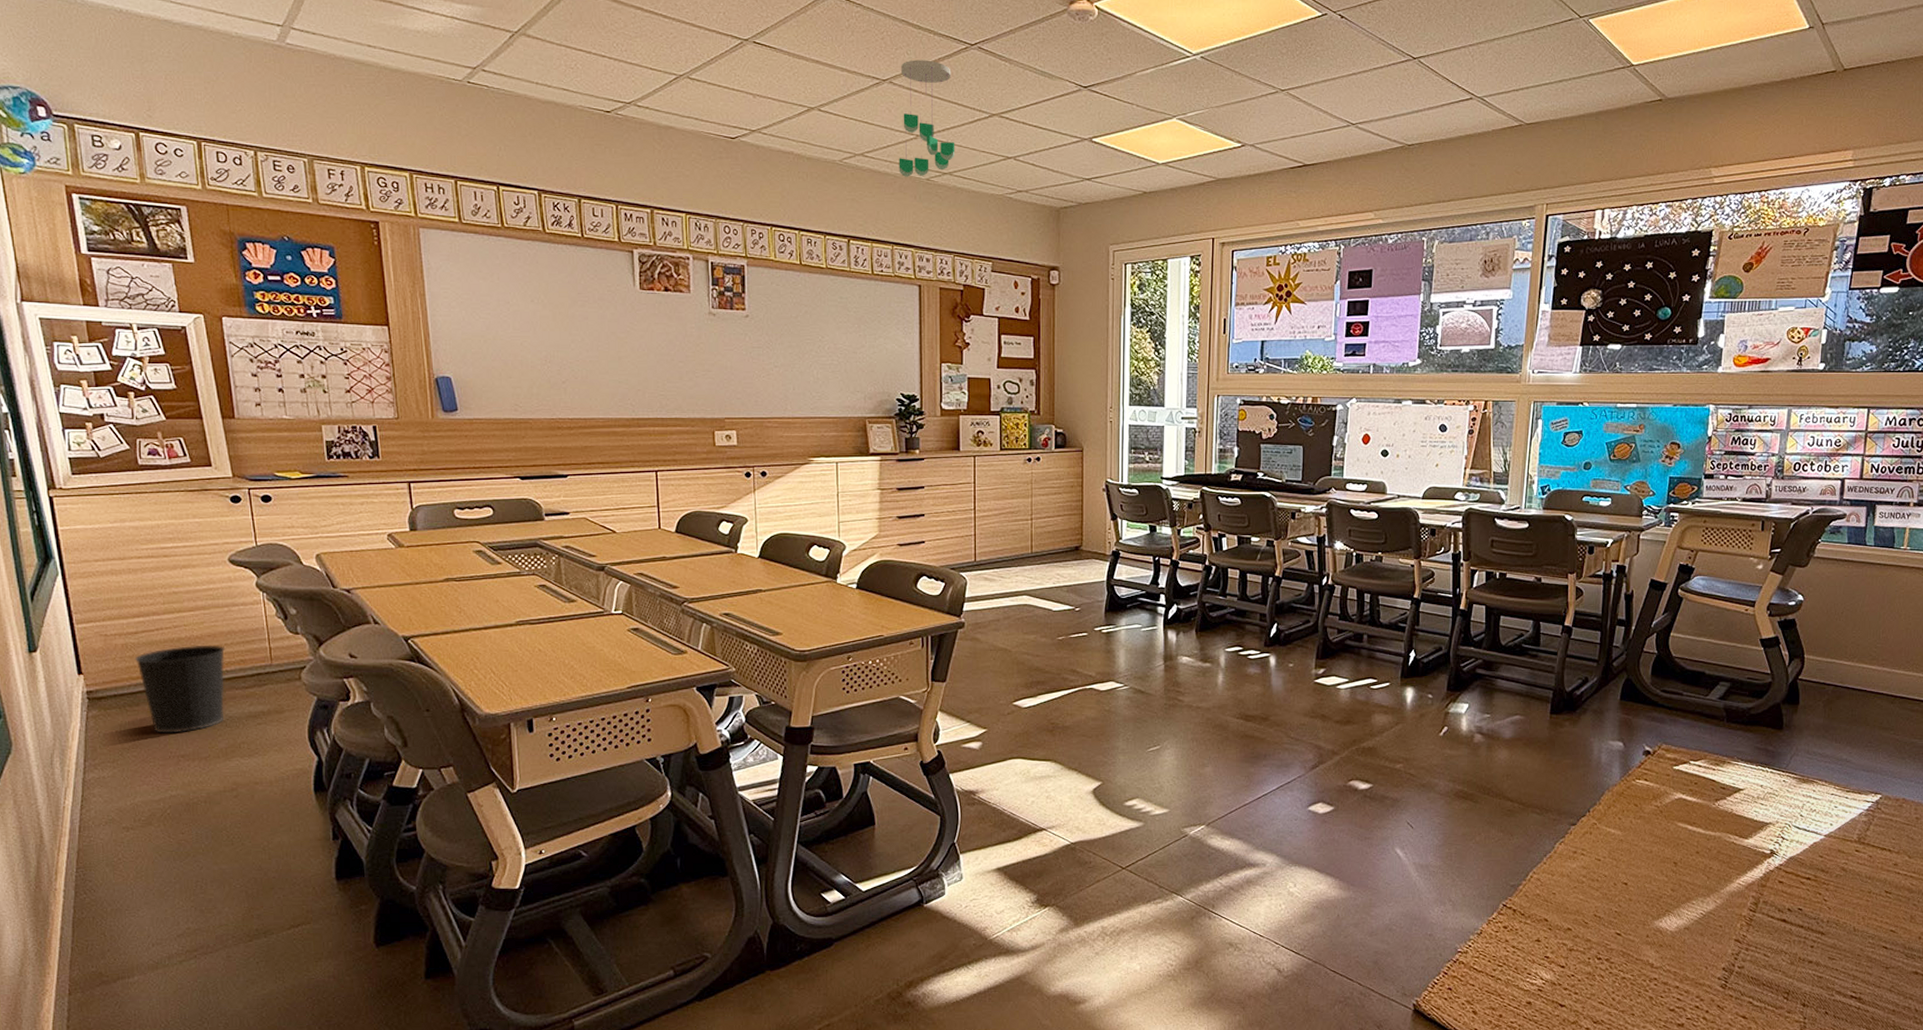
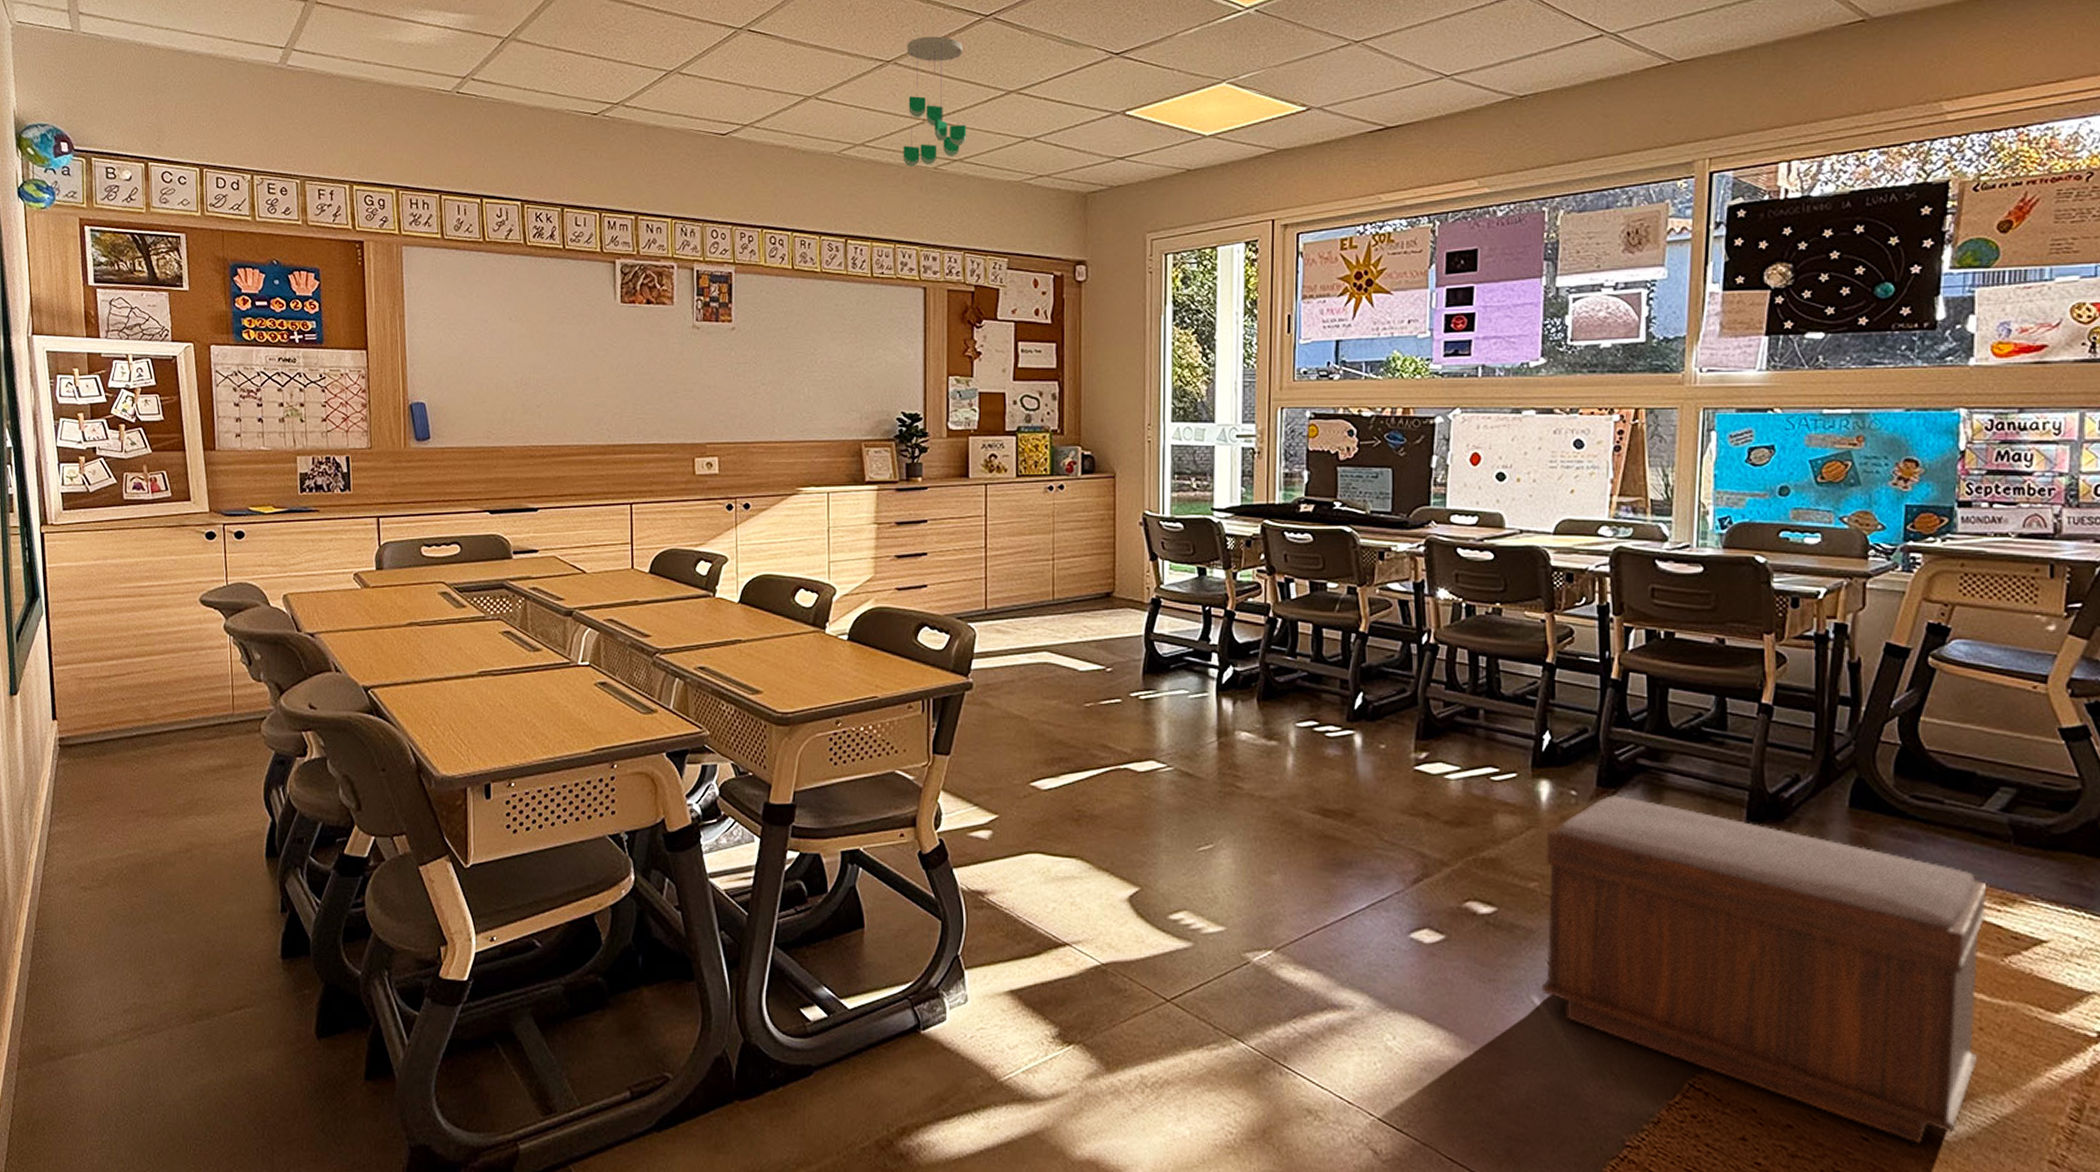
wastebasket: present [134,645,226,733] -> none [105,691,191,786]
bench: none [1403,697,1707,936] -> present [1542,795,1986,1145]

